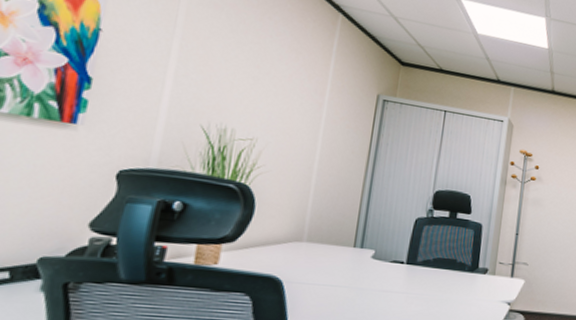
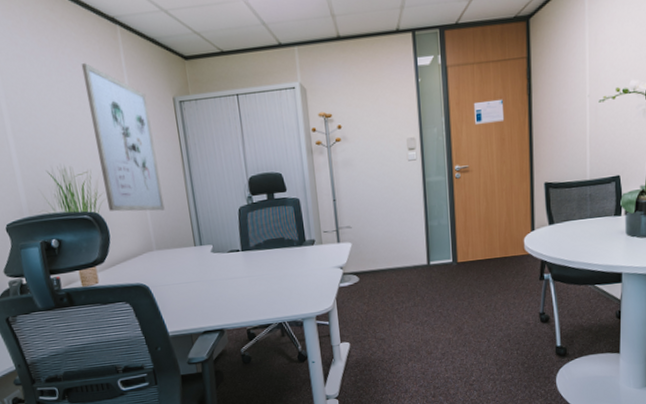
wall art: none [264,34,349,201] -> present [81,63,165,212]

